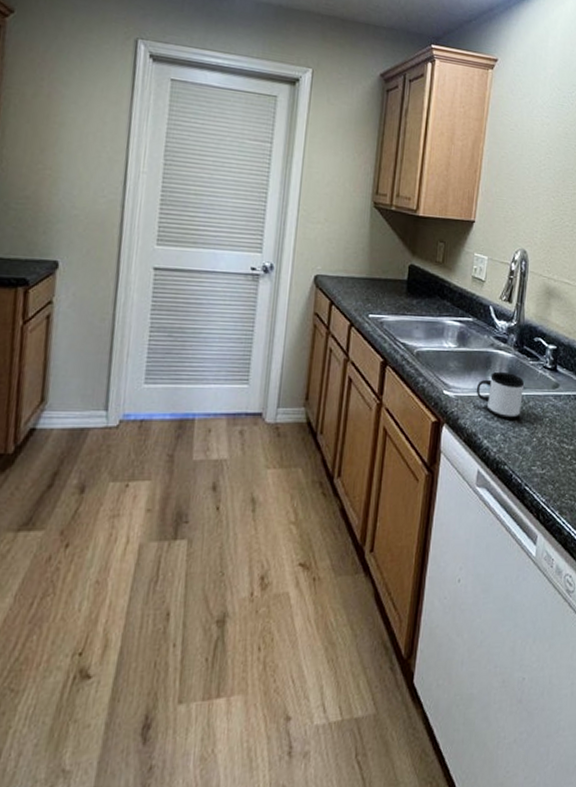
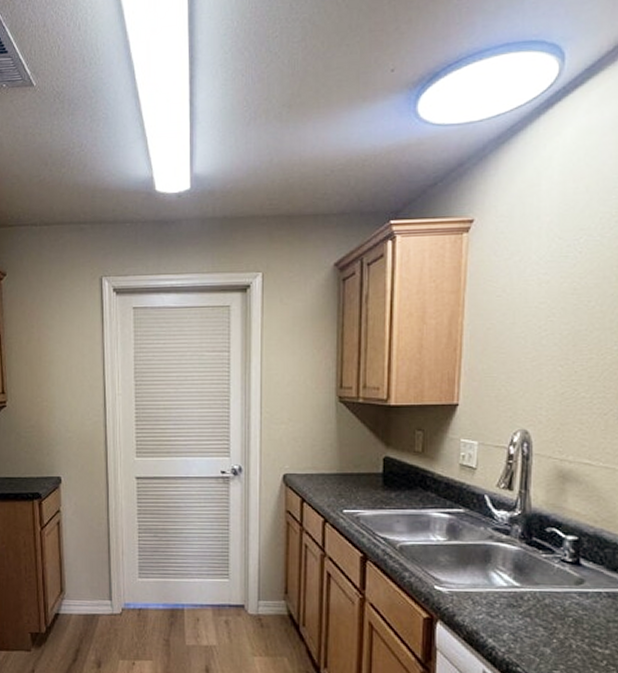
mug: present [476,371,524,419] -> none [474,565,535,618]

